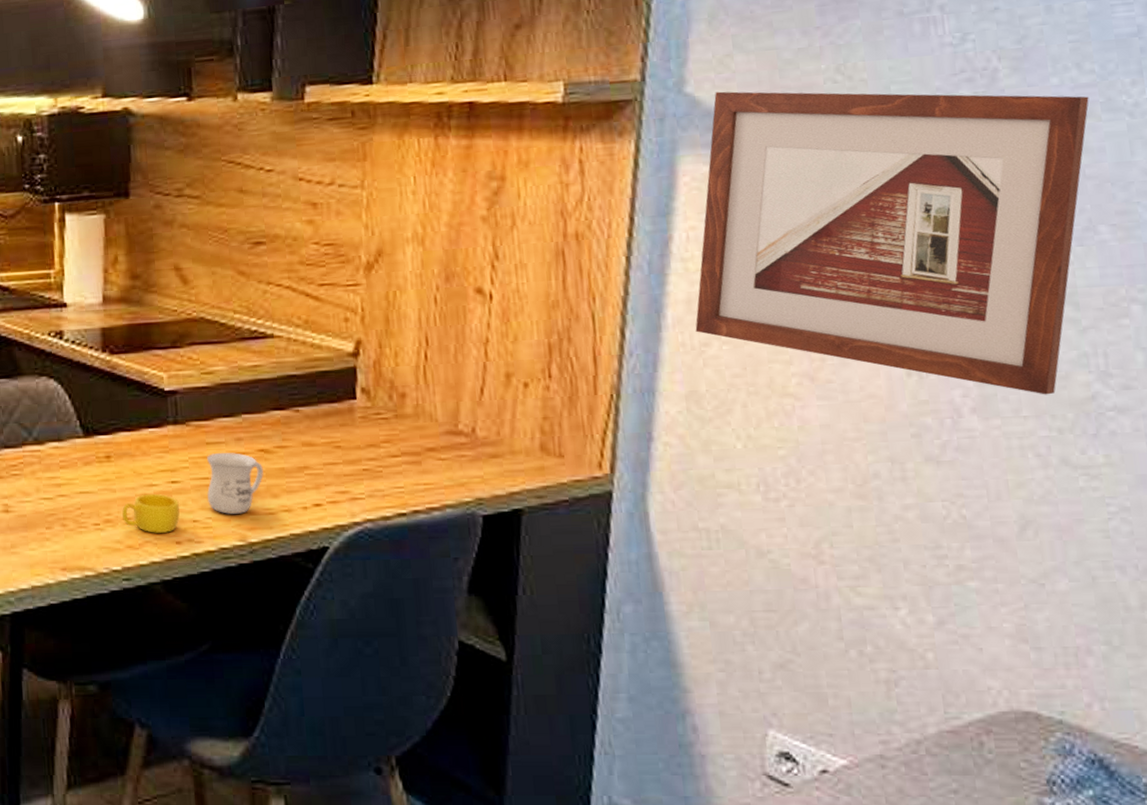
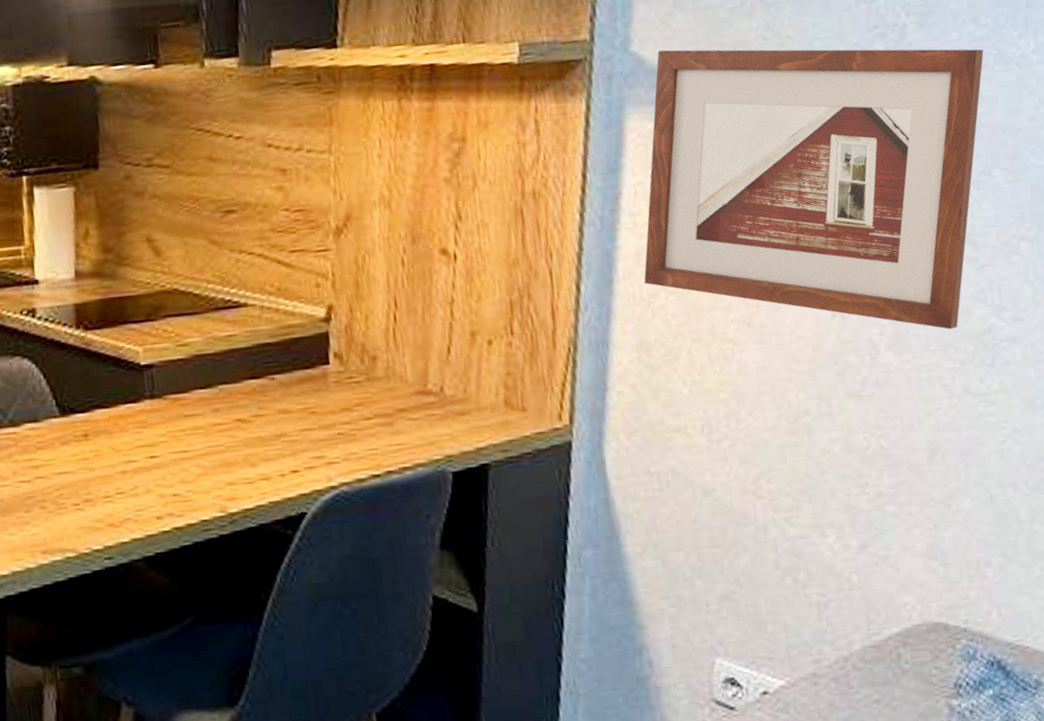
cup: present [122,493,180,533] -> none [102,470,160,510]
mug: present [207,452,264,514] -> none [185,424,242,486]

